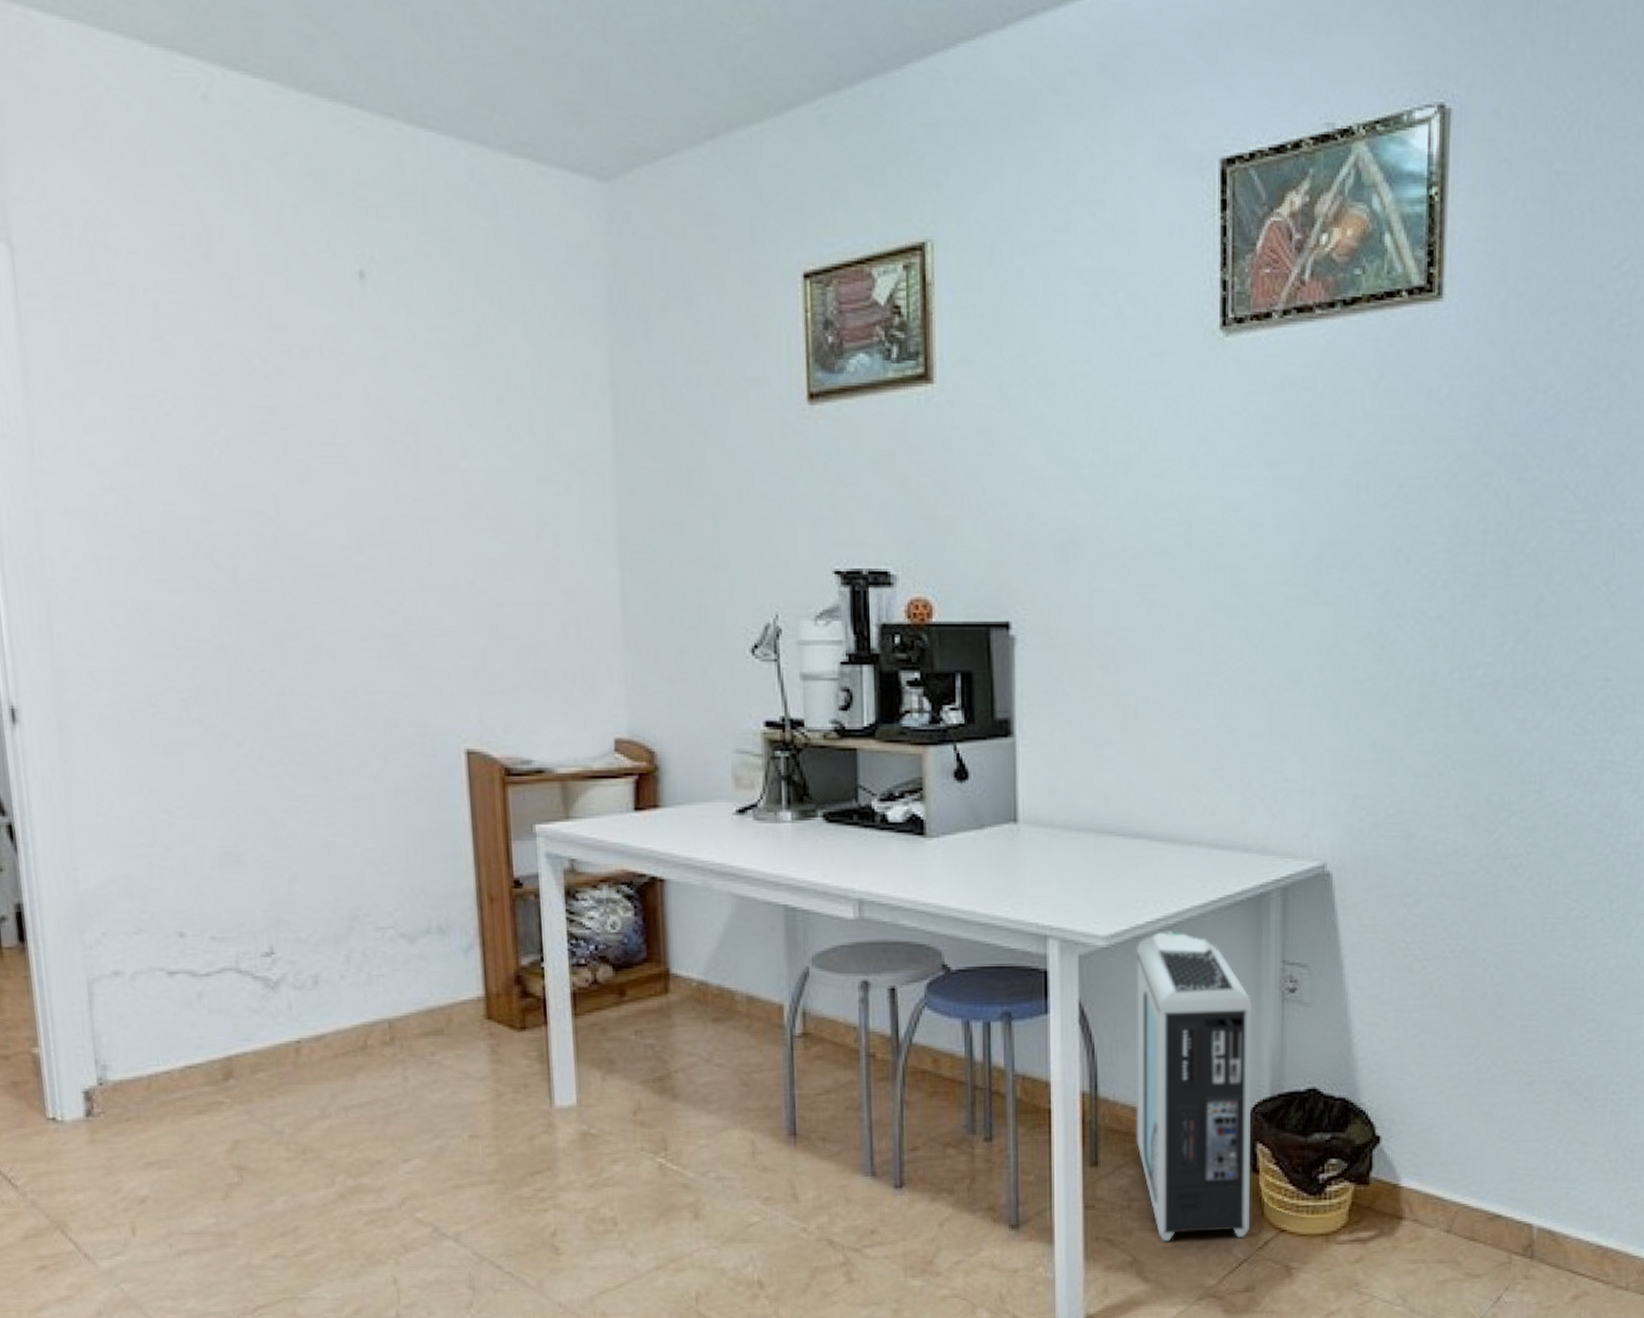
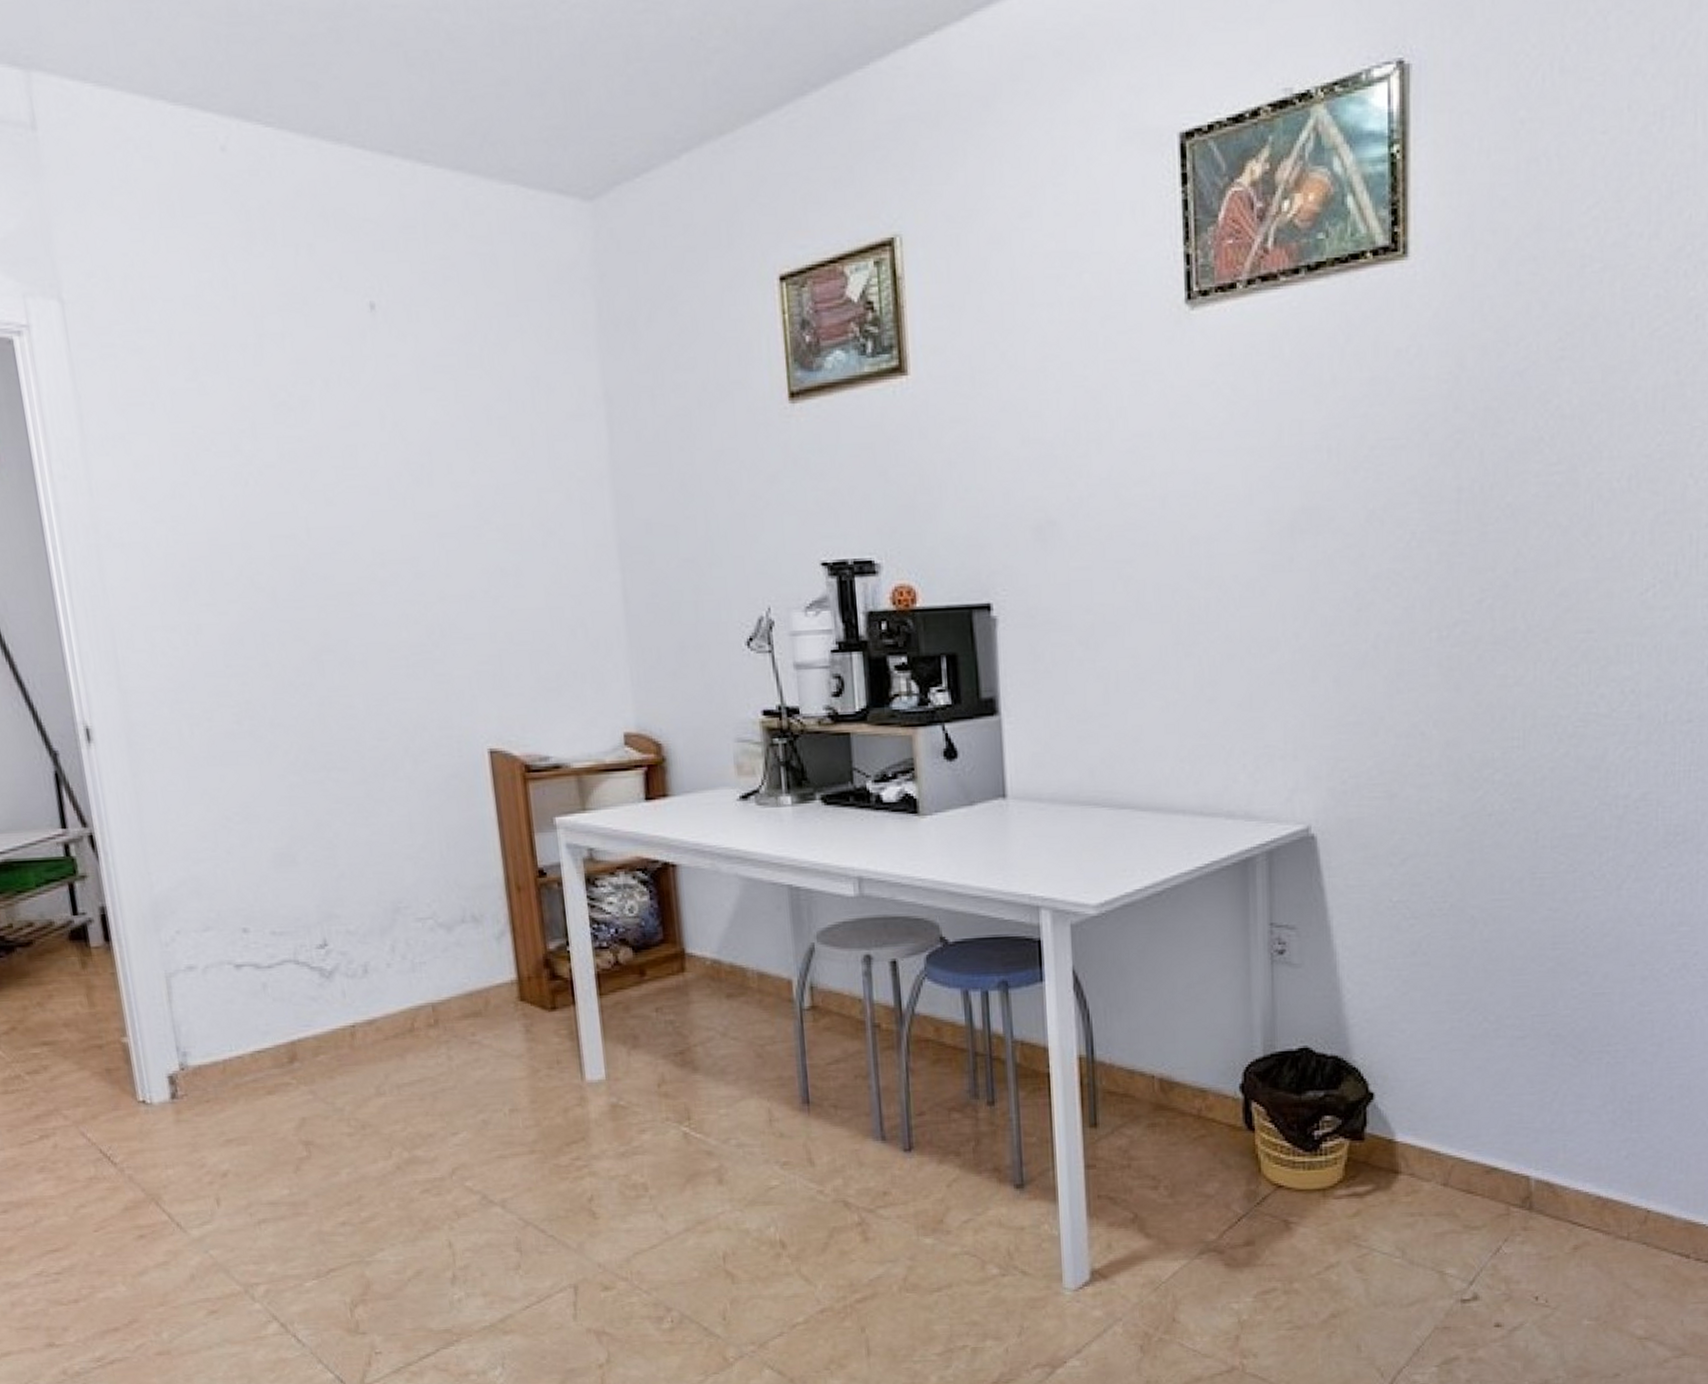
air purifier: present [1136,930,1252,1242] -> none [1125,897,1247,1199]

